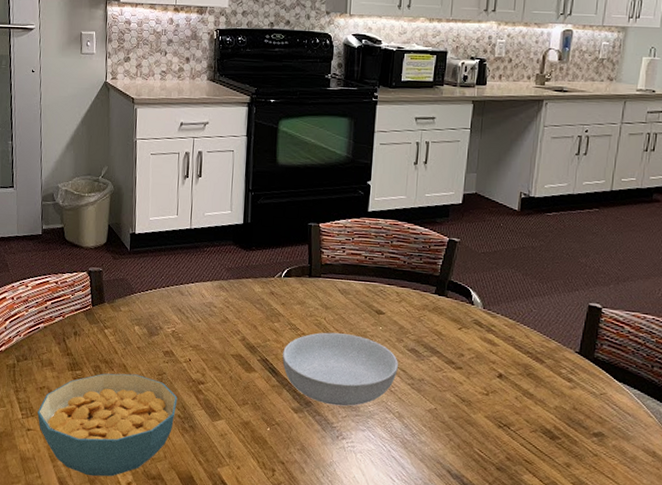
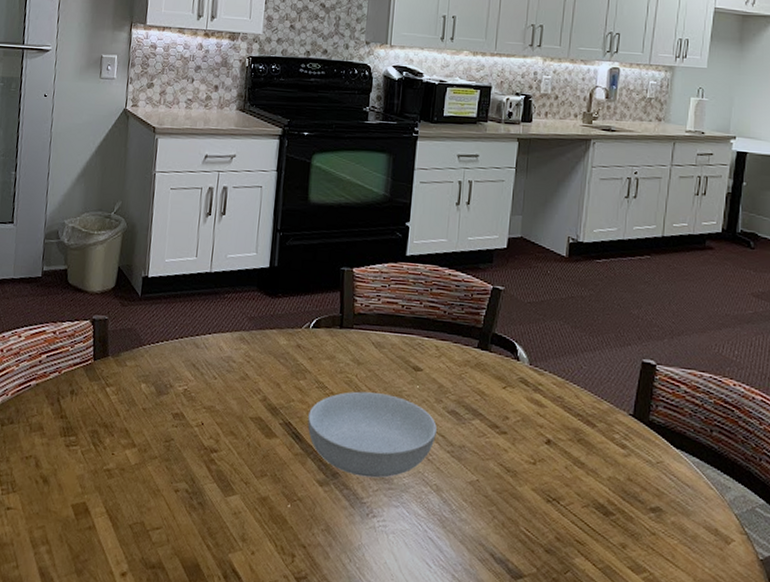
cereal bowl: present [37,373,178,477] -> none [20,439,186,566]

